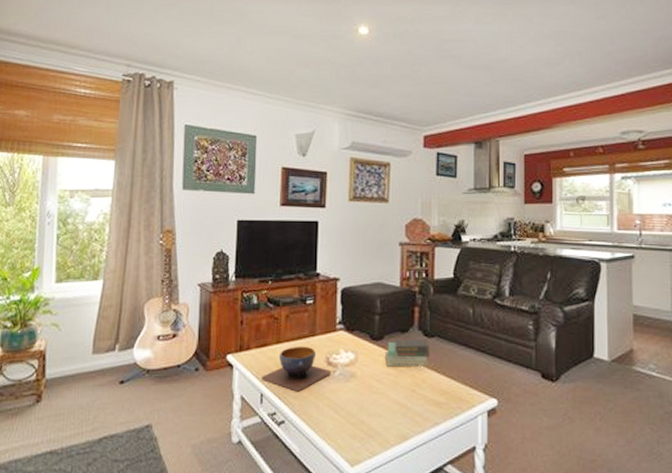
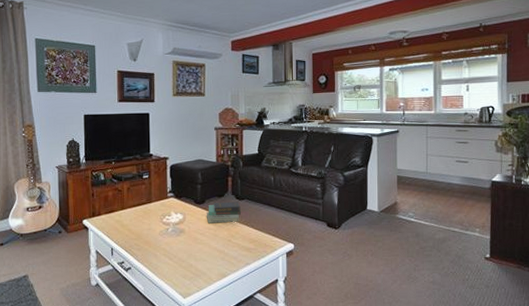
decorative bowl: present [261,346,332,392] -> none [110,210,166,245]

